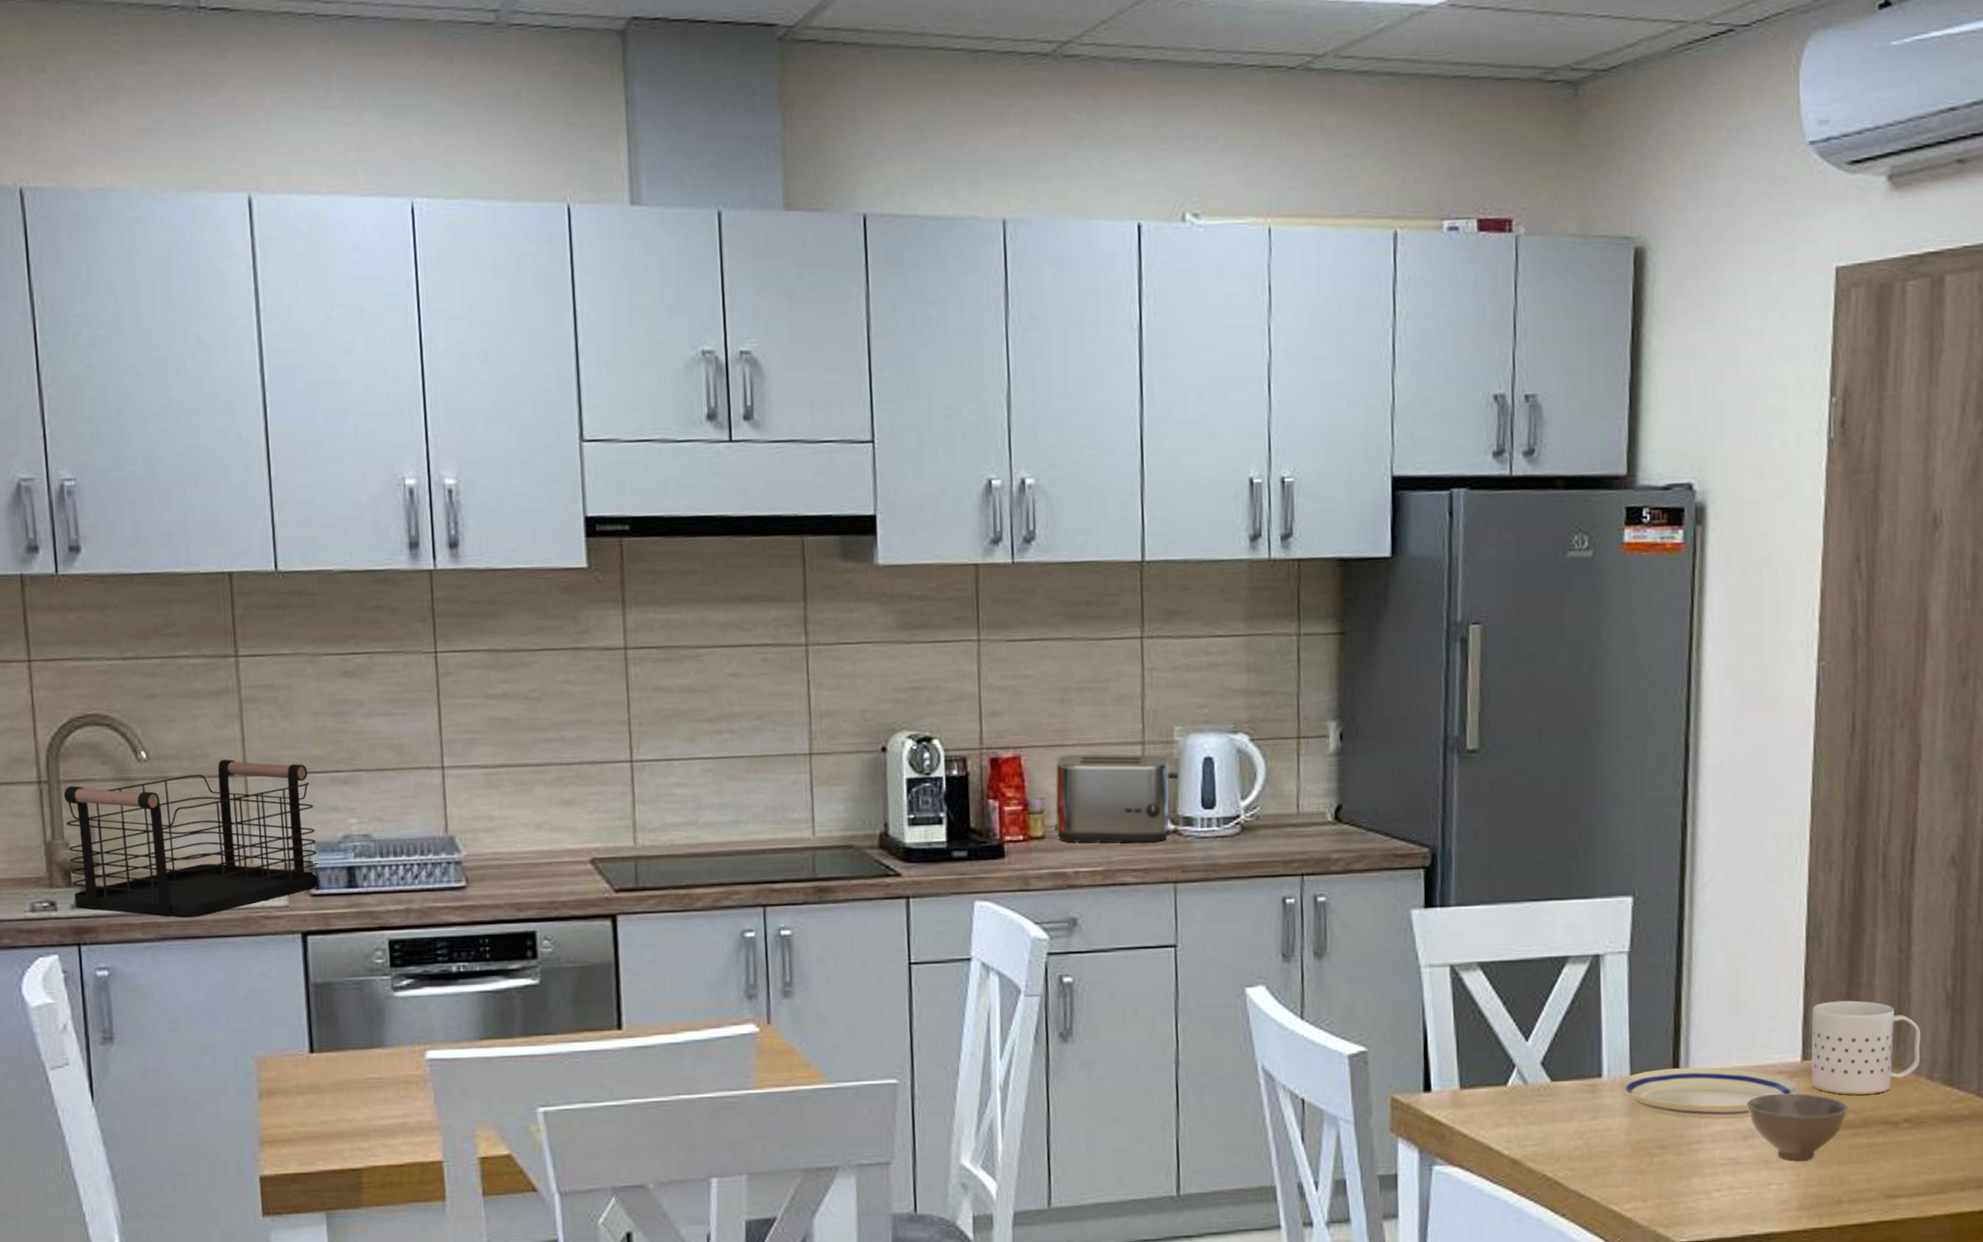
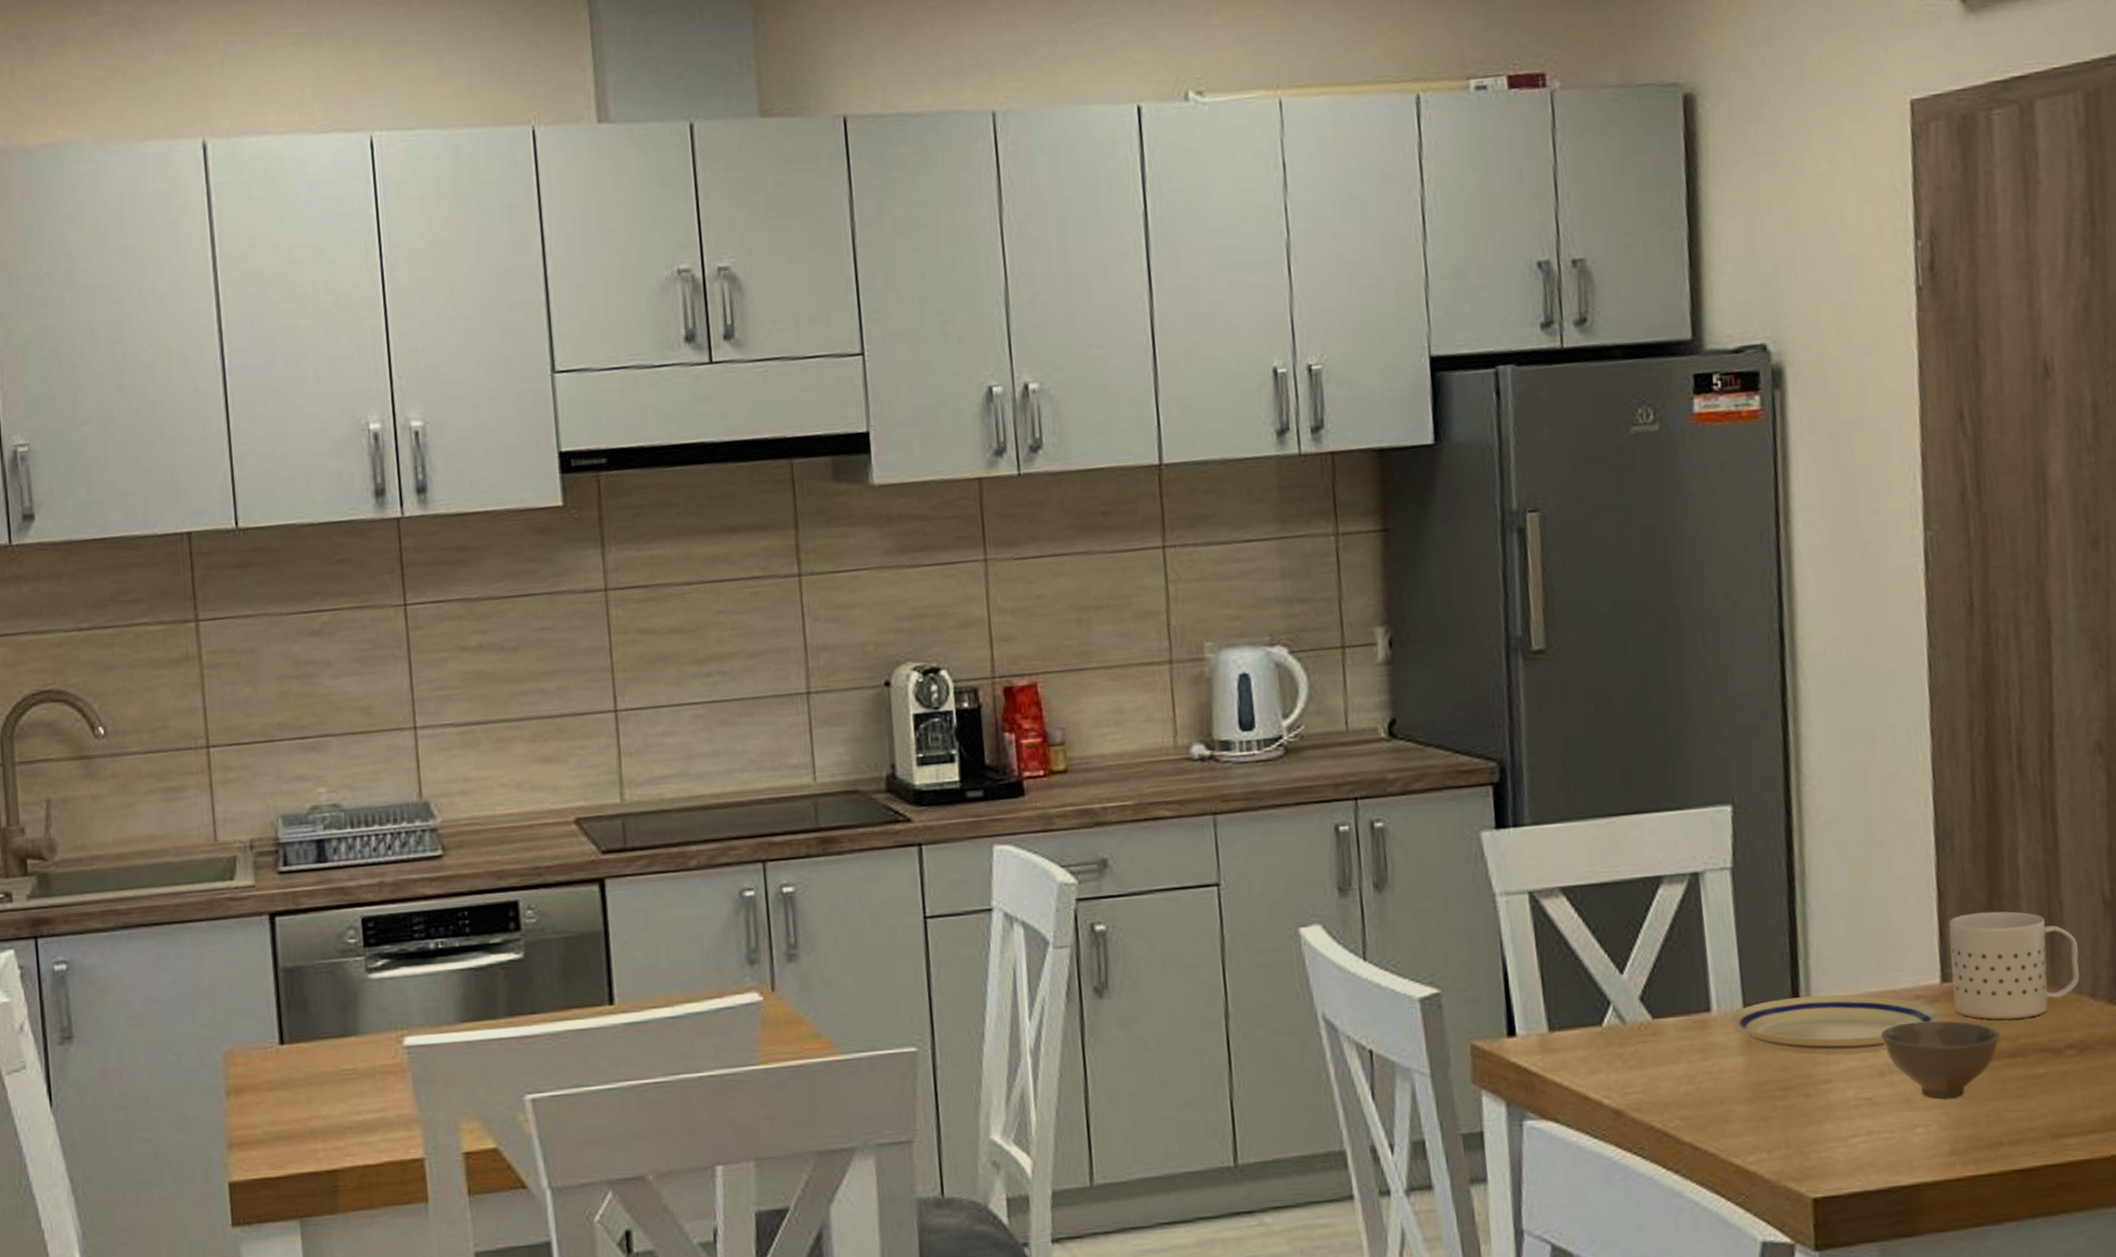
dish rack: present [64,759,319,919] -> none [19,731,286,904]
toaster: present [1054,753,1179,843] -> none [1076,674,1212,775]

